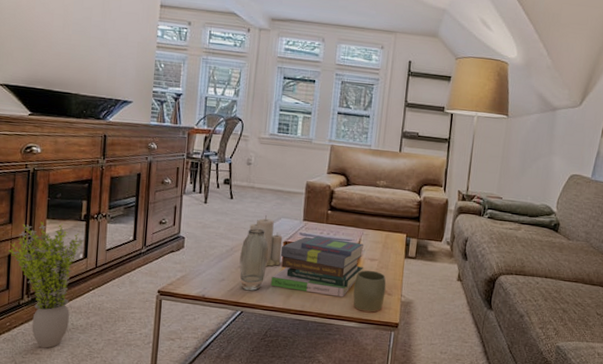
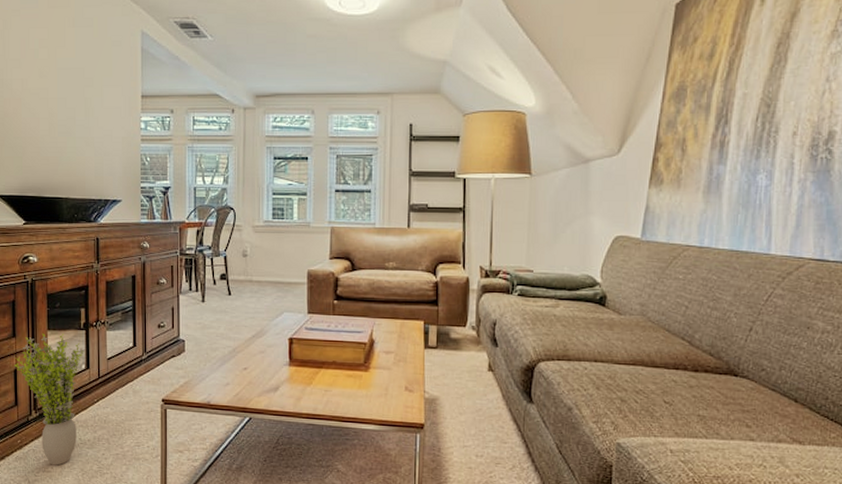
vase: present [239,229,269,291] -> none [243,326,274,394]
candle: present [249,215,283,267] -> none [251,310,287,367]
books: present [270,235,364,297] -> none [278,329,379,397]
mug: present [353,270,387,313] -> none [369,364,406,413]

